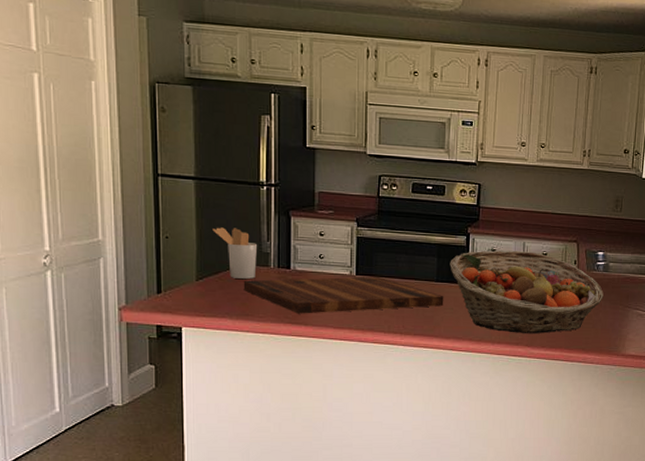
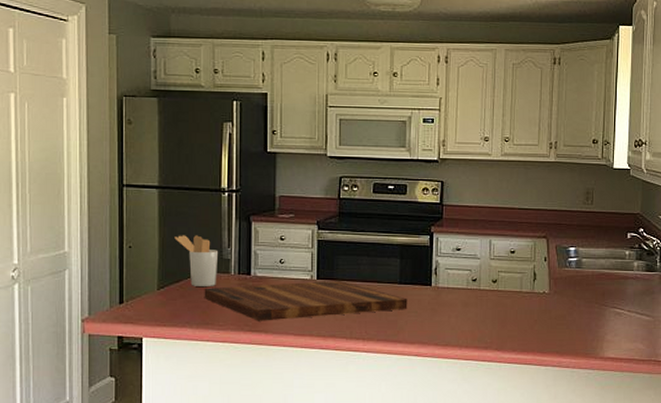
fruit basket: present [450,250,604,333] -> none [413,248,577,336]

